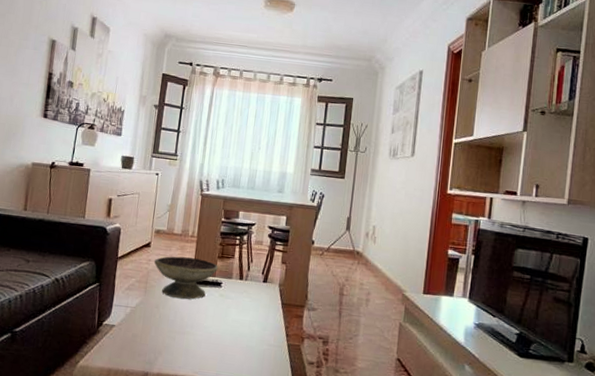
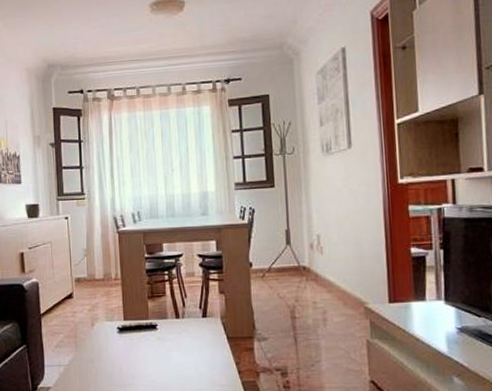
decorative bowl: present [154,256,218,300] -> none [79,302,150,349]

